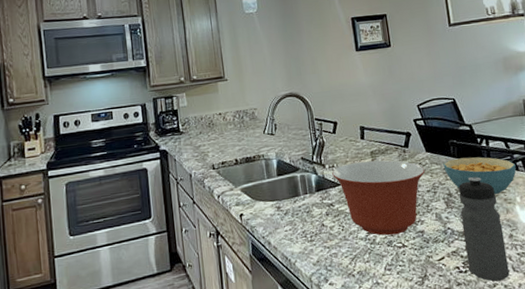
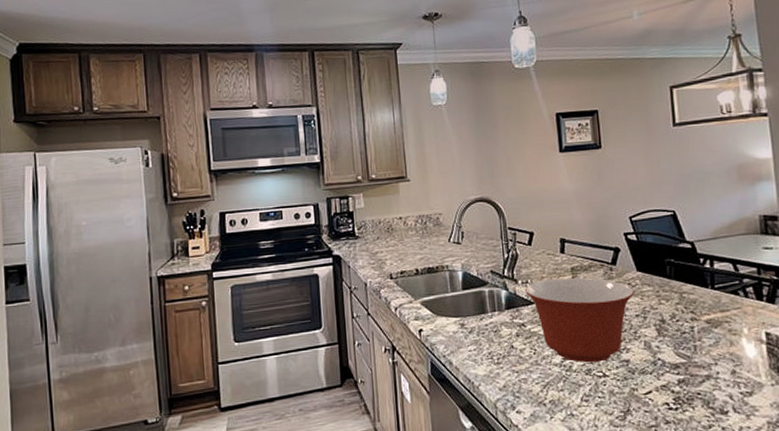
cereal bowl: present [443,157,516,194] -> none [656,279,745,323]
water bottle: present [458,177,510,282] -> none [673,302,729,422]

